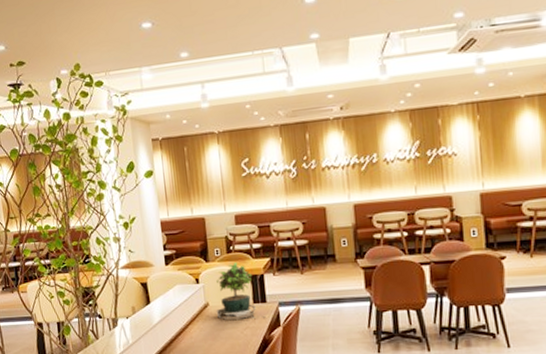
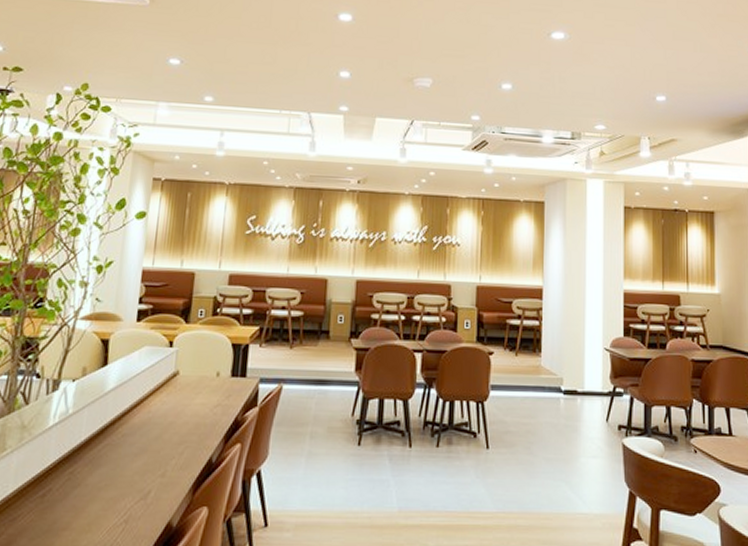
potted plant: present [216,262,266,321] -> none [185,327,243,396]

